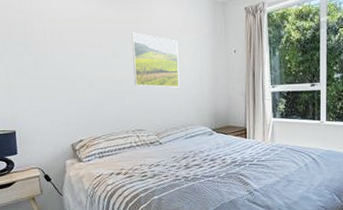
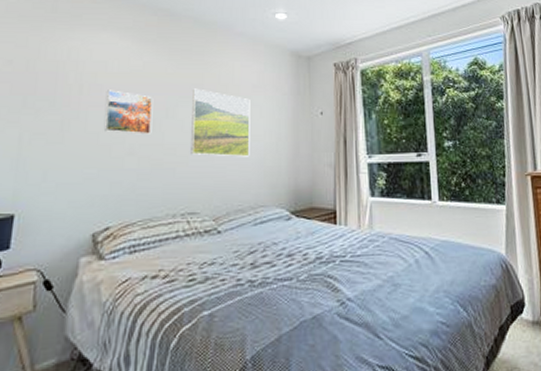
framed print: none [64,34,104,71] -> present [103,90,154,134]

